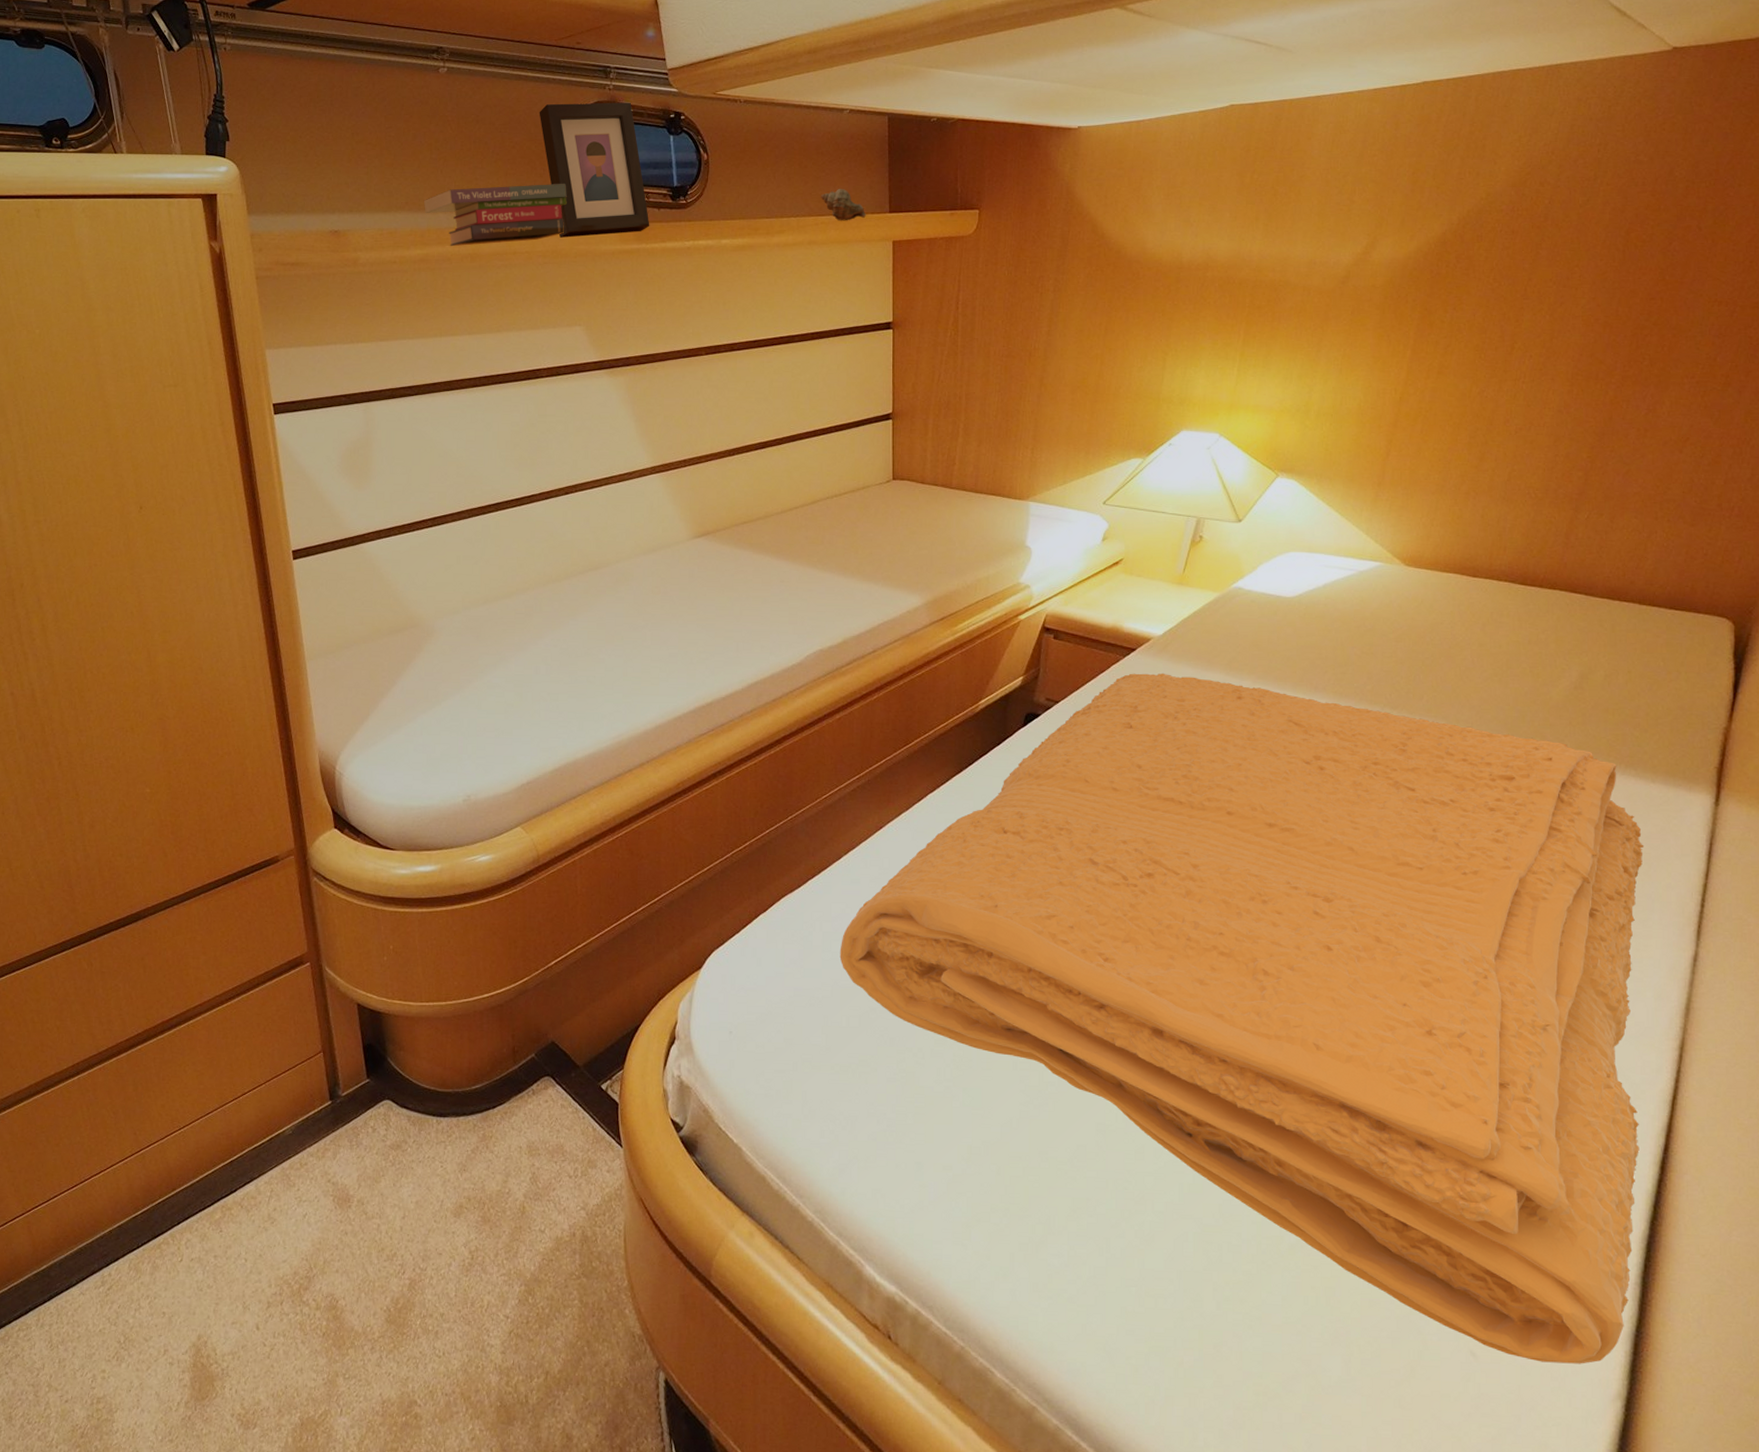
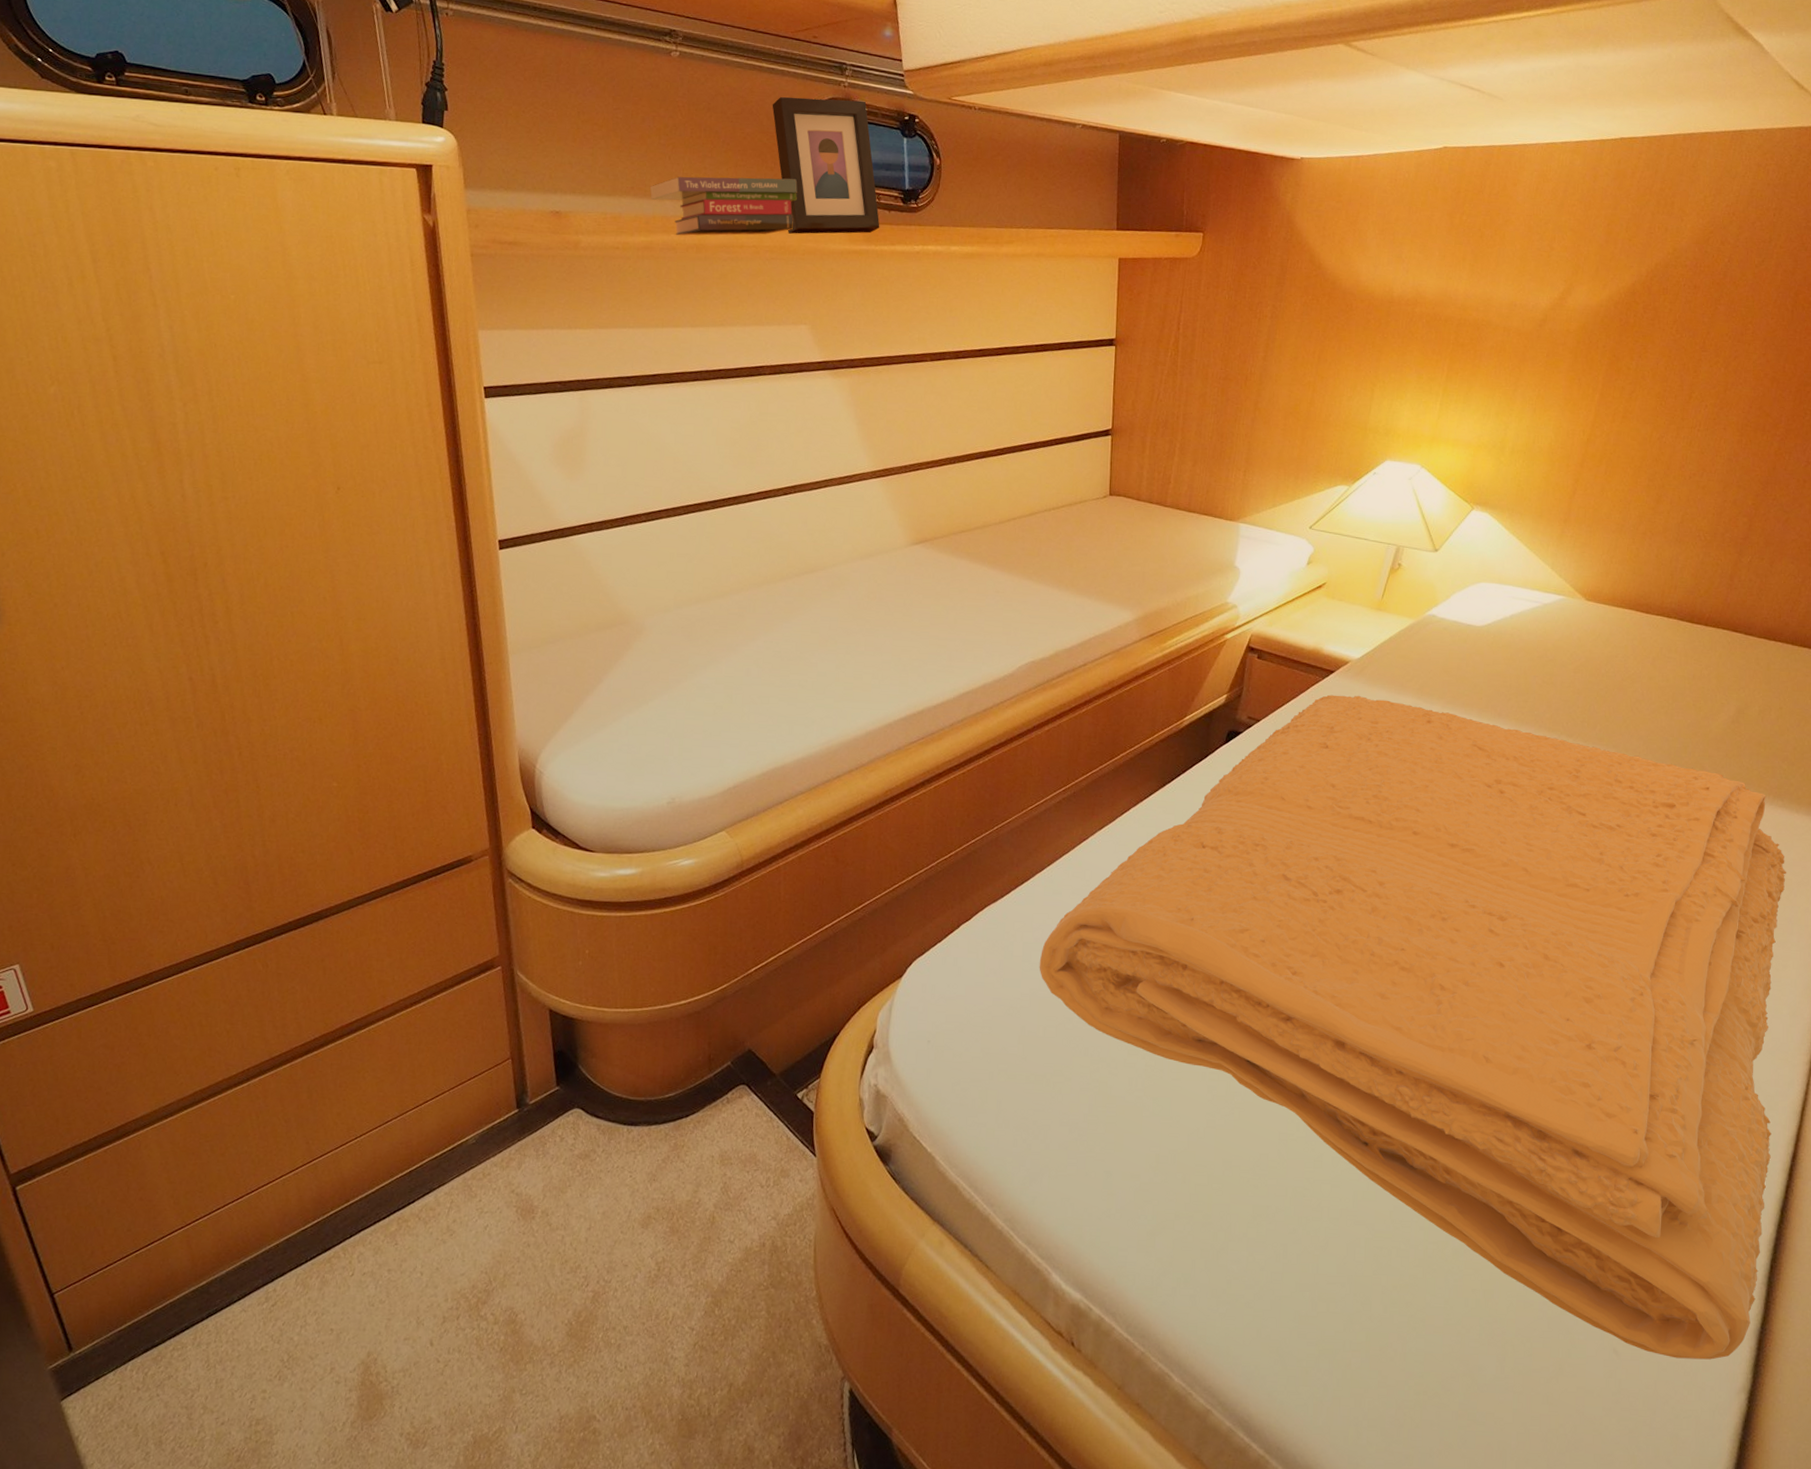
seashell: present [821,188,866,221] -> none [1050,202,1094,236]

